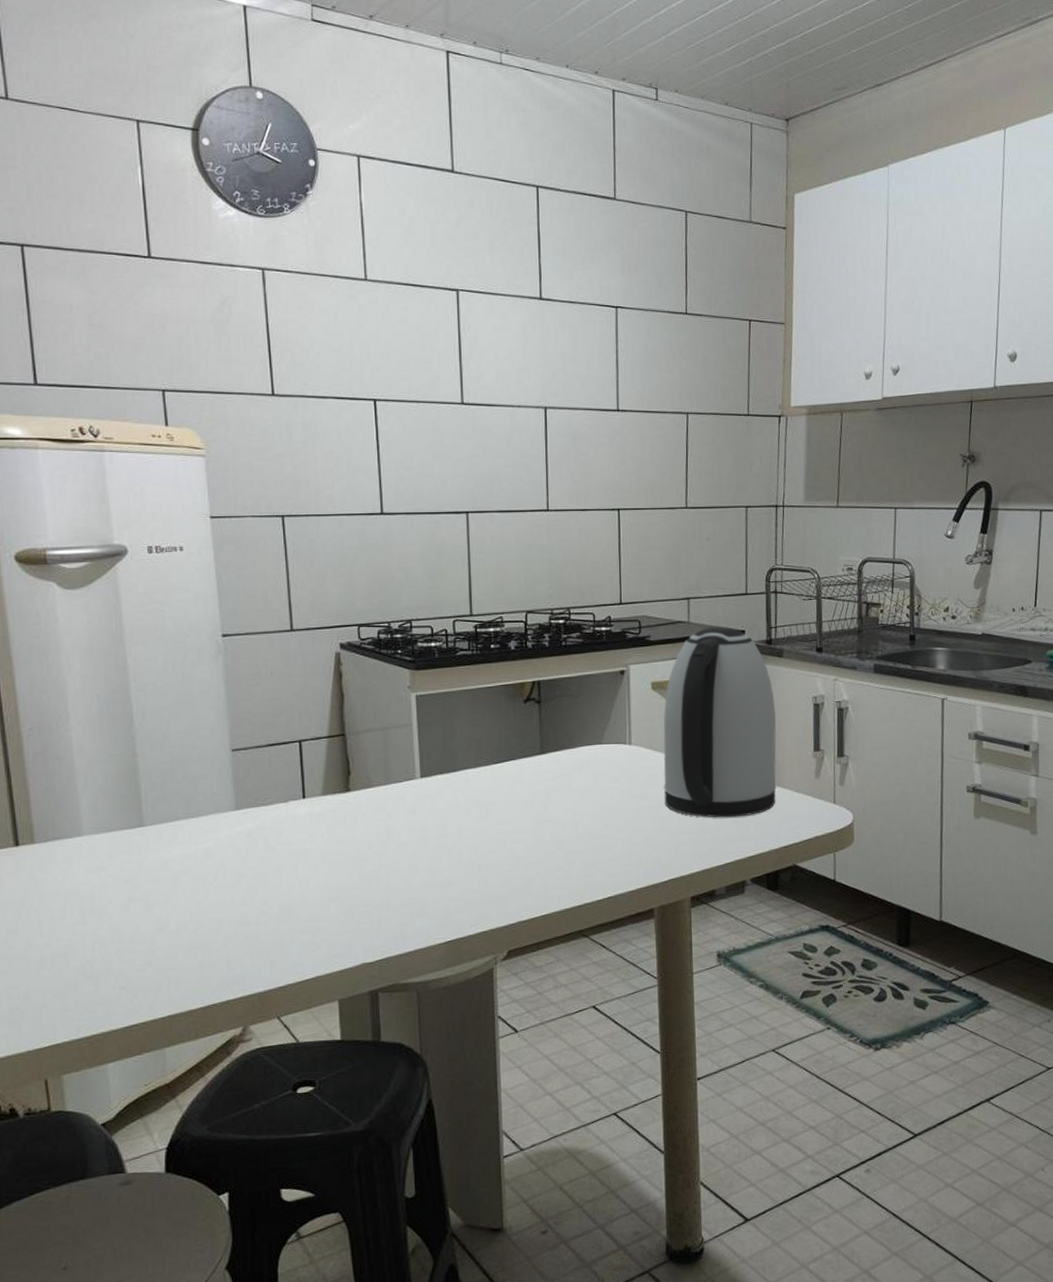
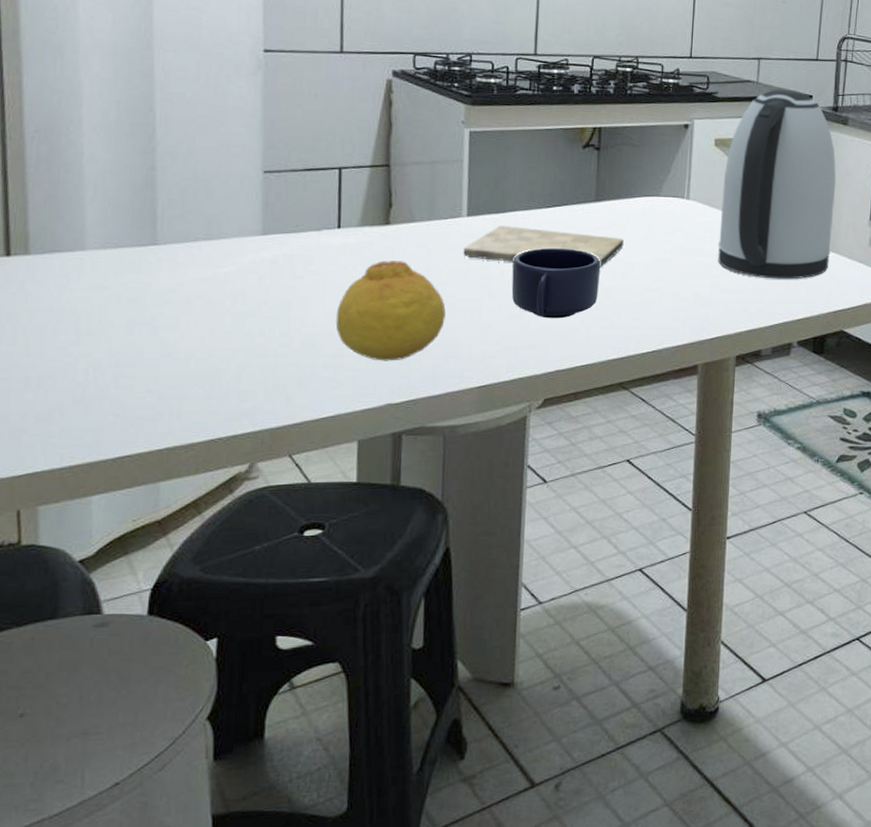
fruit: none [308,825,409,923] -> present [335,260,446,361]
cutting board: none [420,784,571,820] -> present [463,226,624,268]
mug: none [467,801,552,872] -> present [511,247,601,319]

